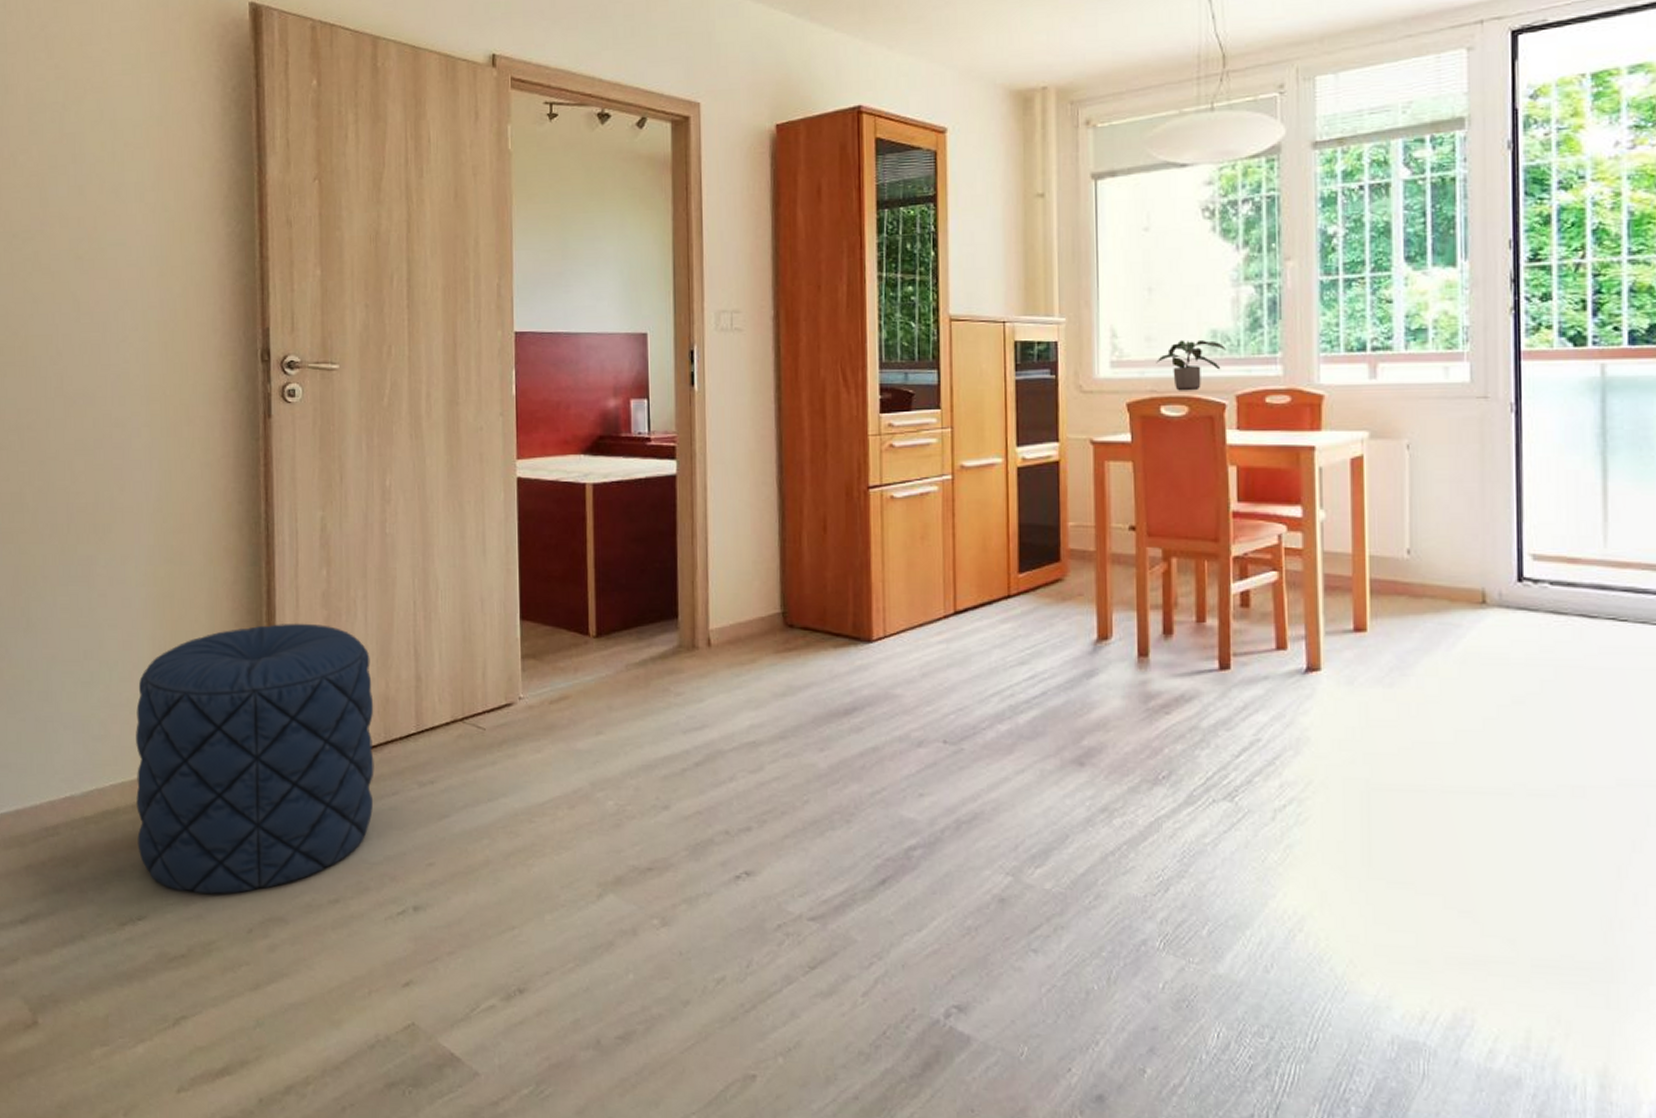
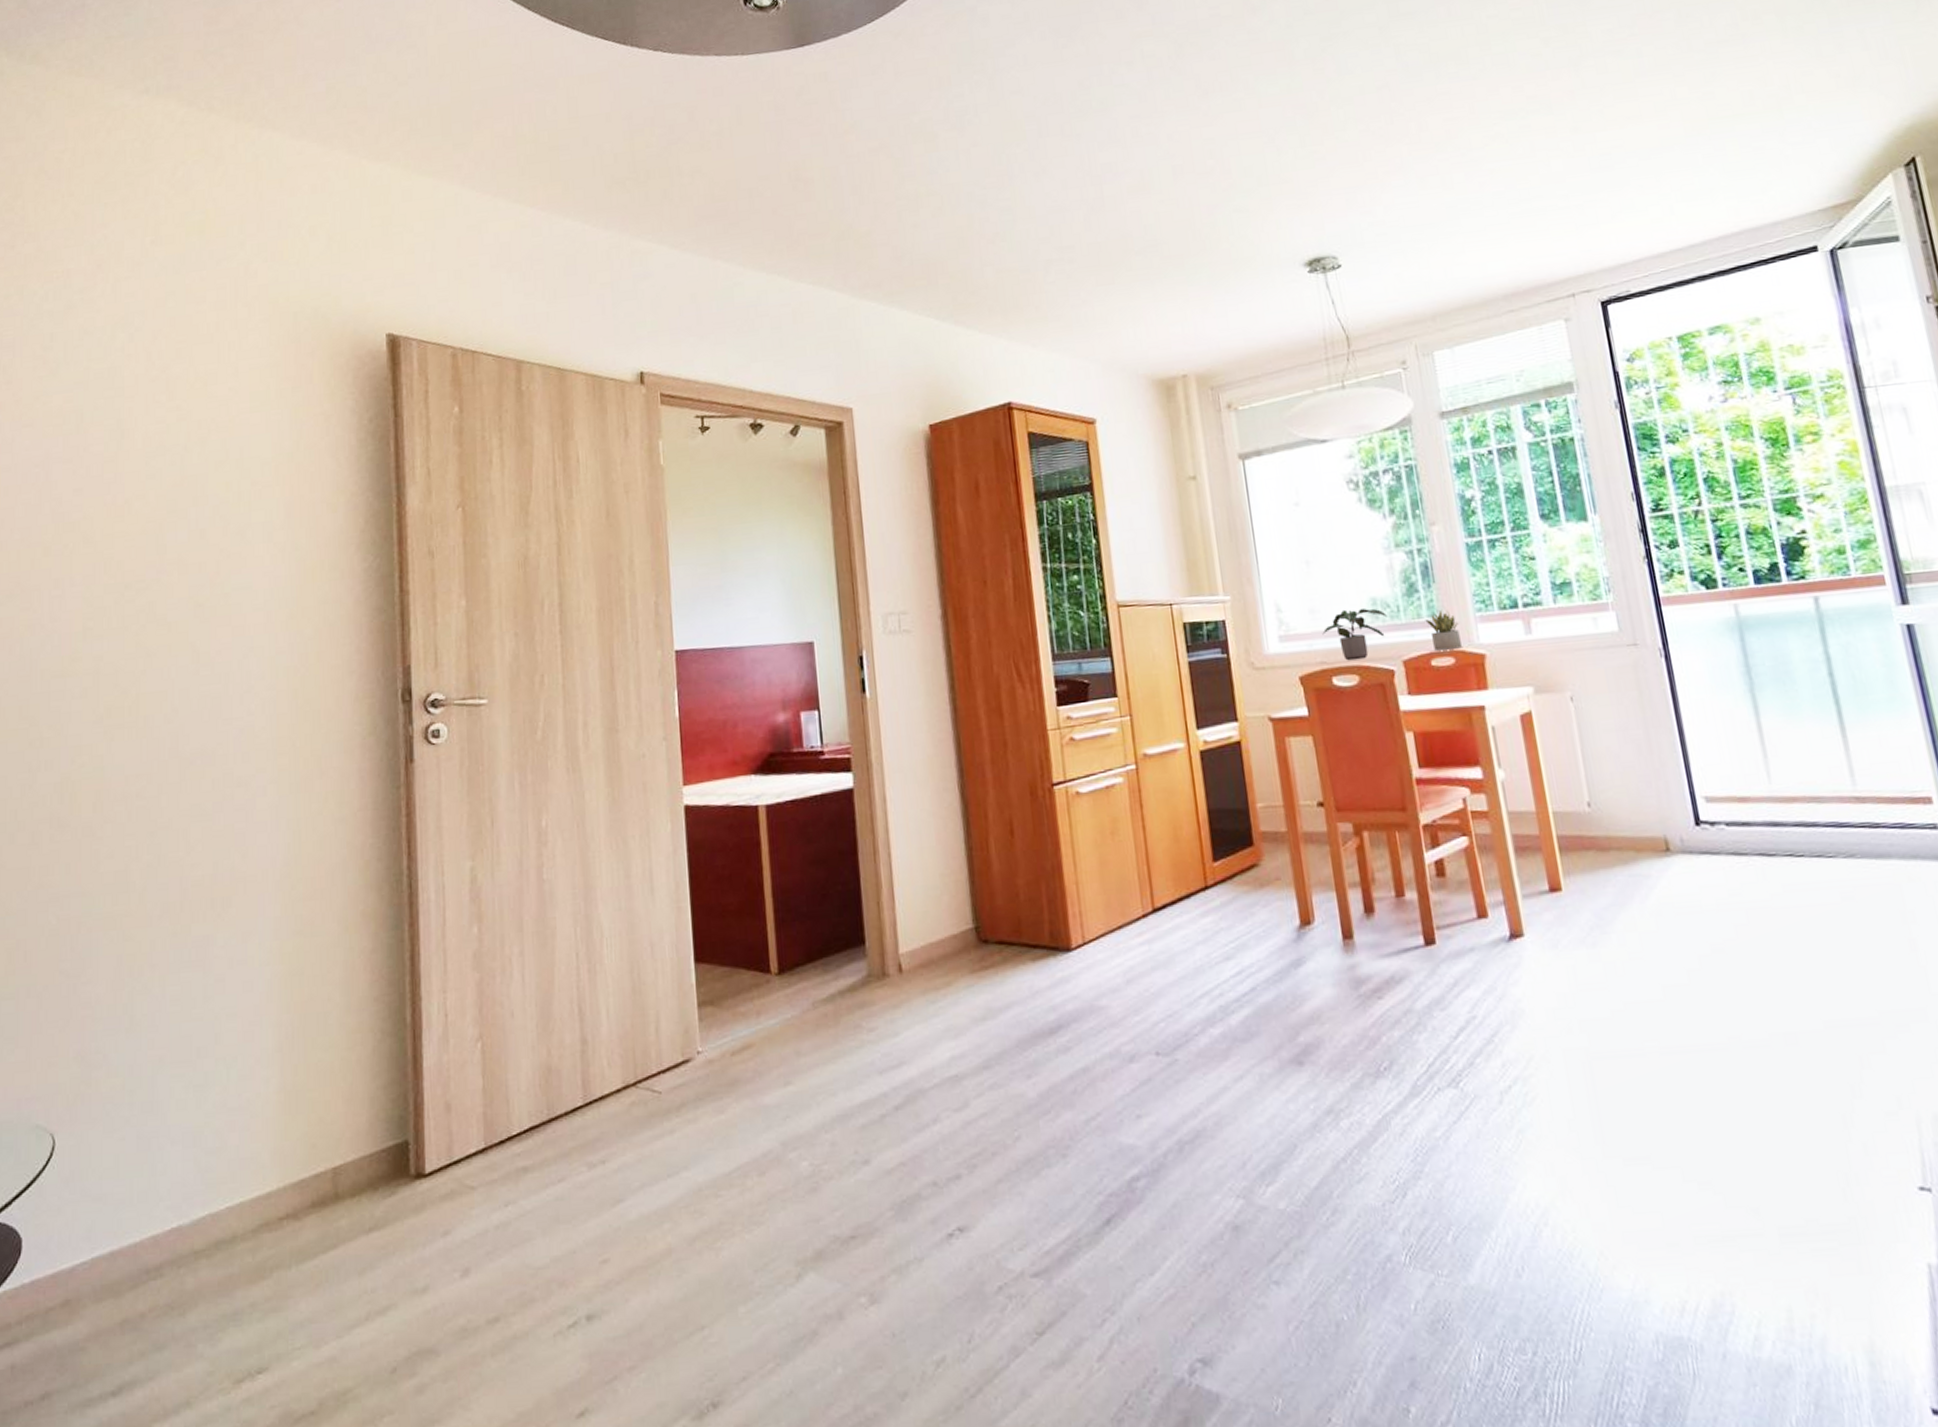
pouf: present [136,623,374,894] -> none [257,990,537,1330]
succulent plant: none [1265,346,1301,388] -> present [1425,609,1462,651]

